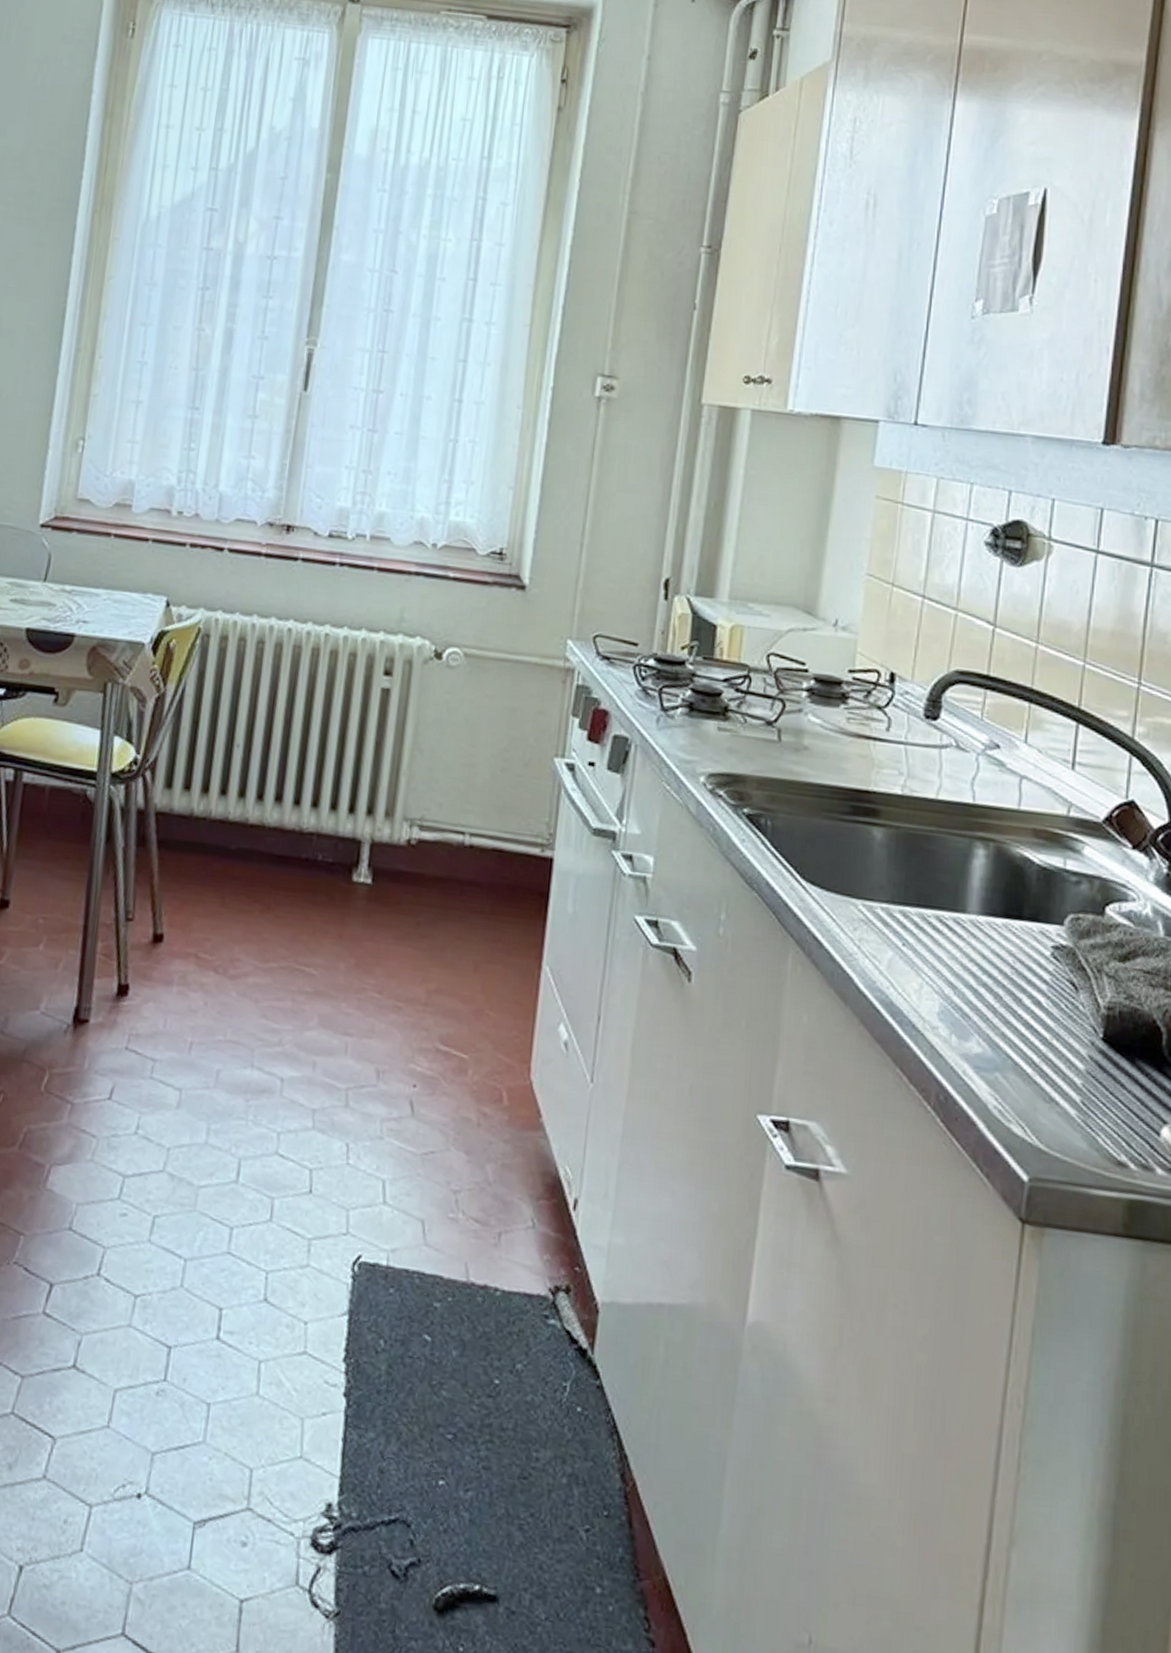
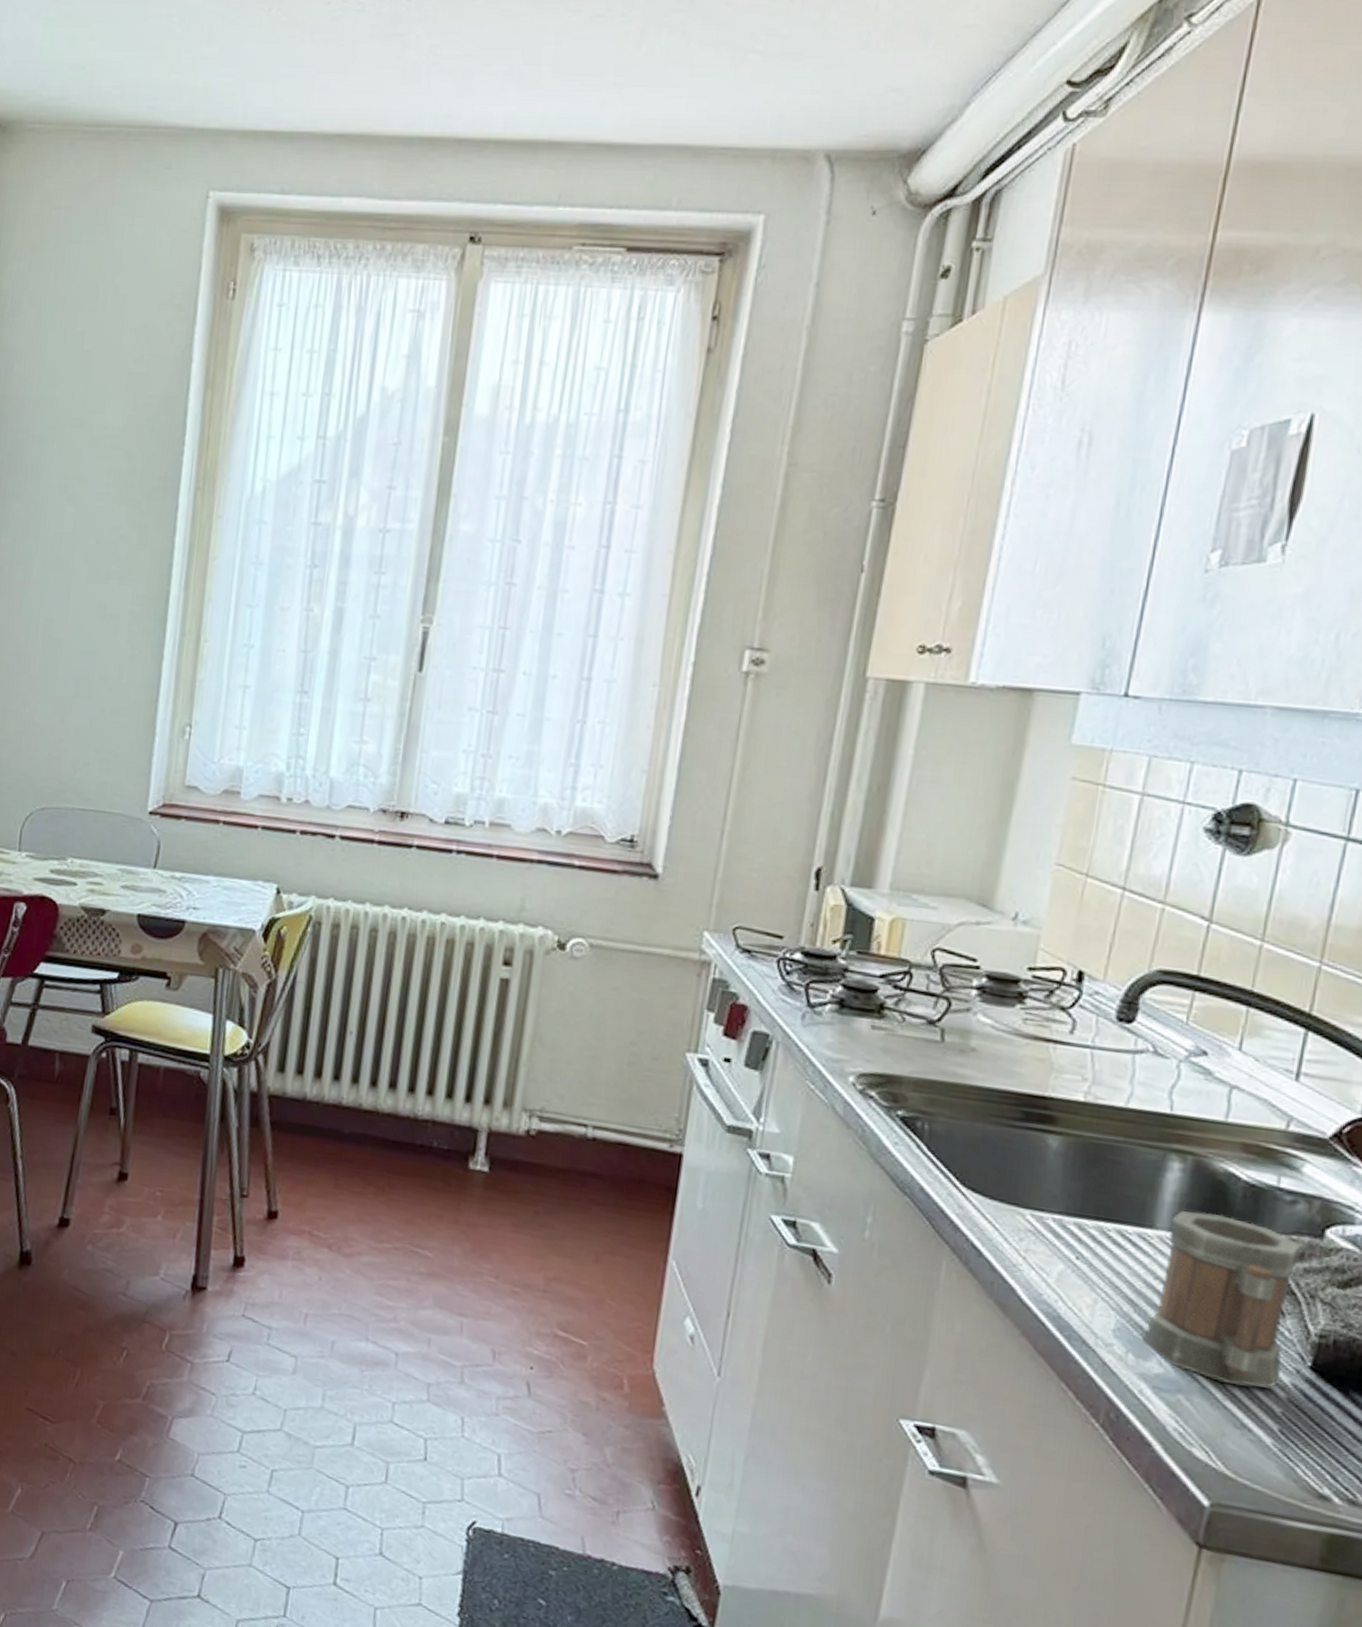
mug: none [962,895,1087,1062] -> present [1142,1211,1300,1389]

